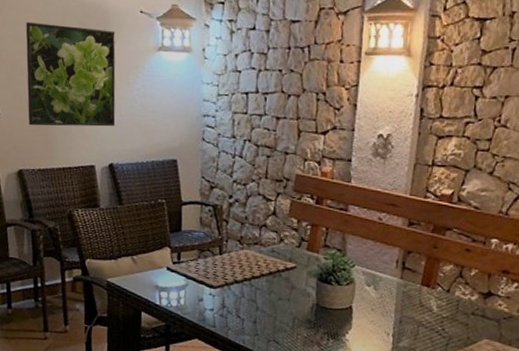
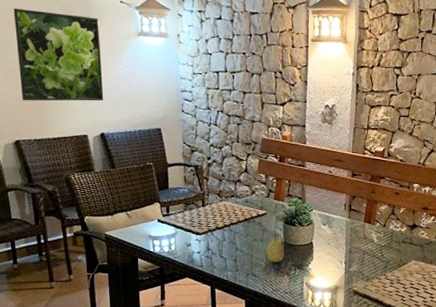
fruit: none [293,292,316,329] -> present [267,233,284,263]

